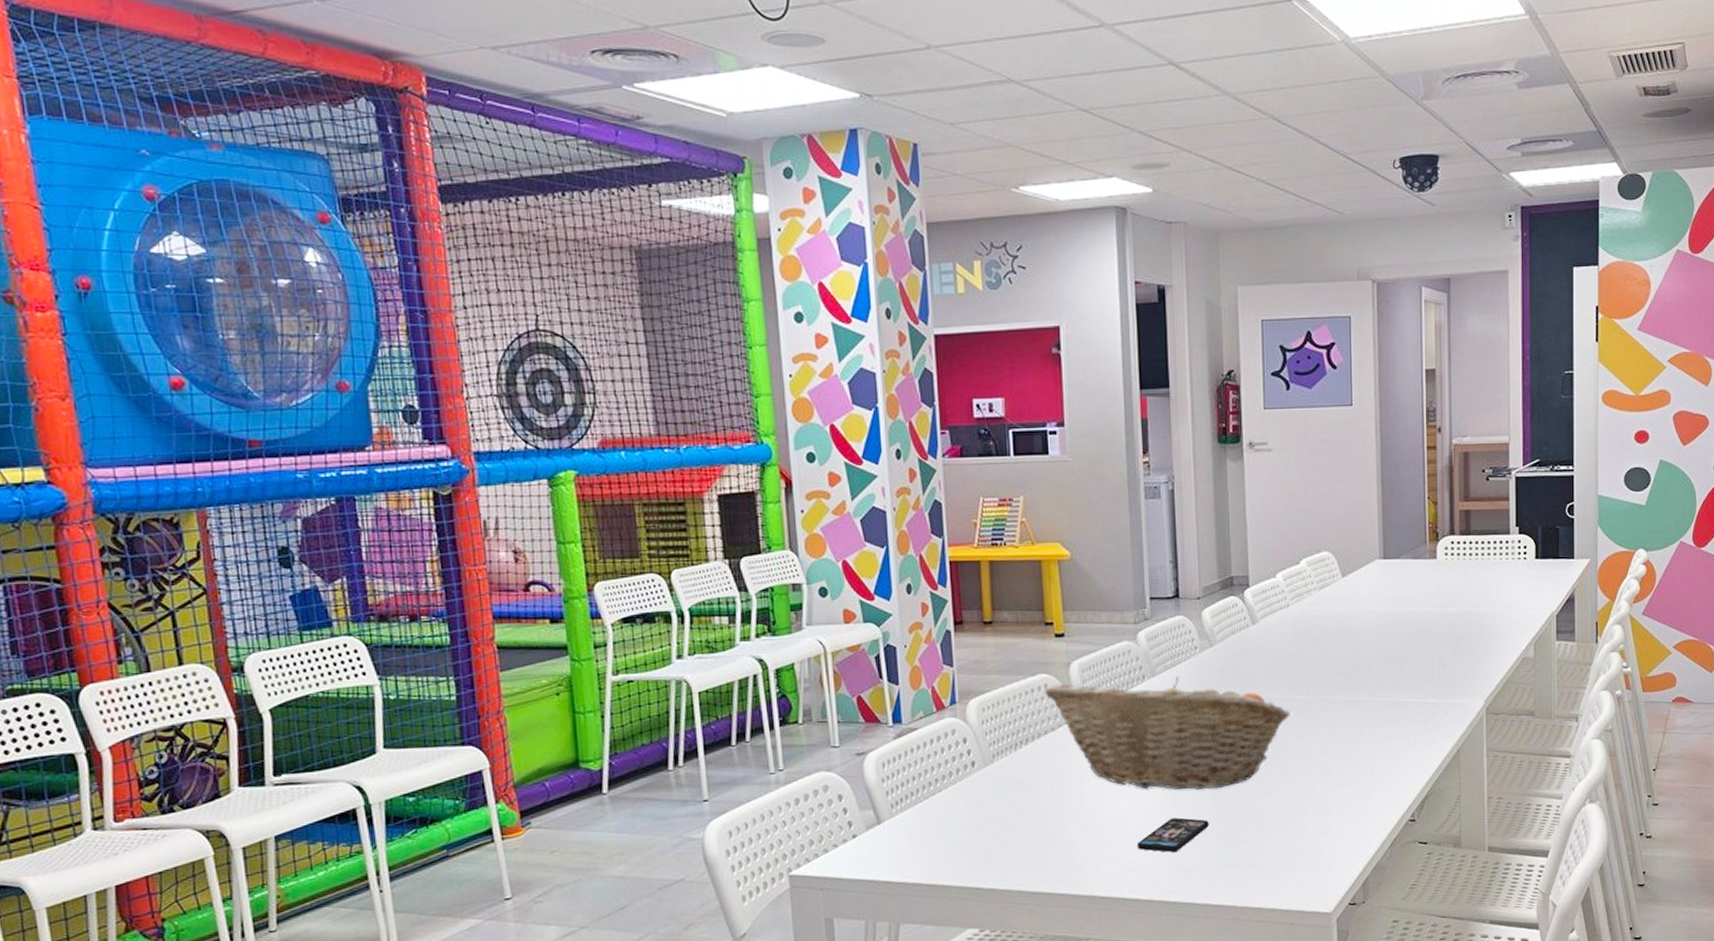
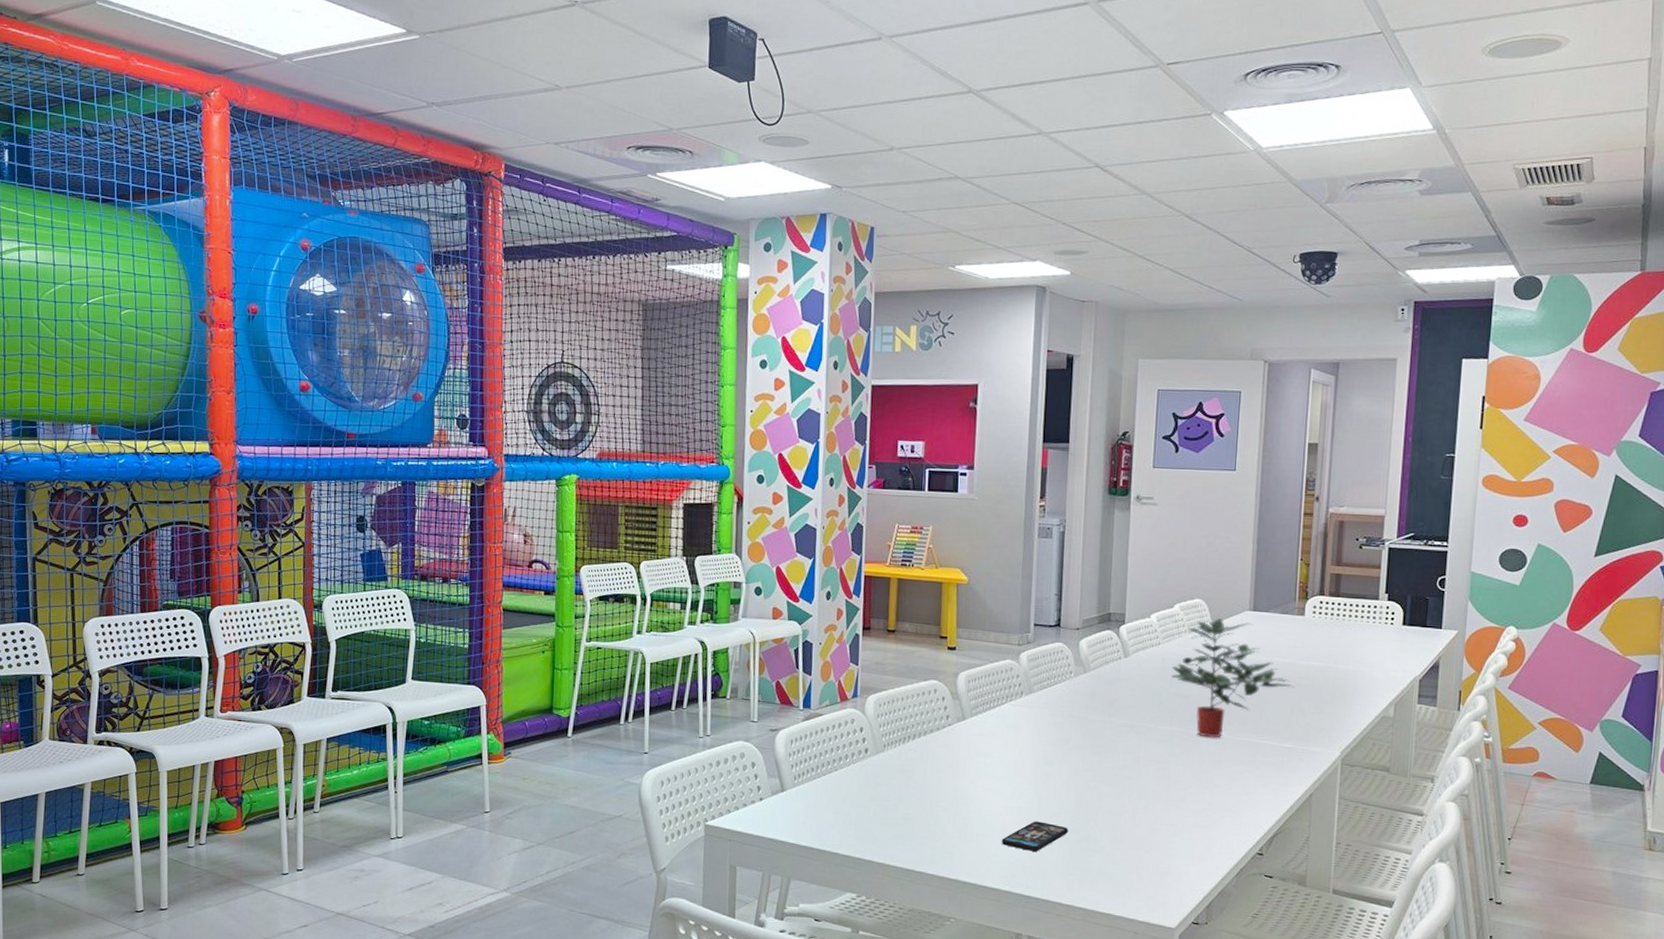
fruit basket: present [1045,675,1292,790] -> none [934,691,1154,801]
potted plant: none [1303,569,1433,703] -> present [1170,617,1295,738]

